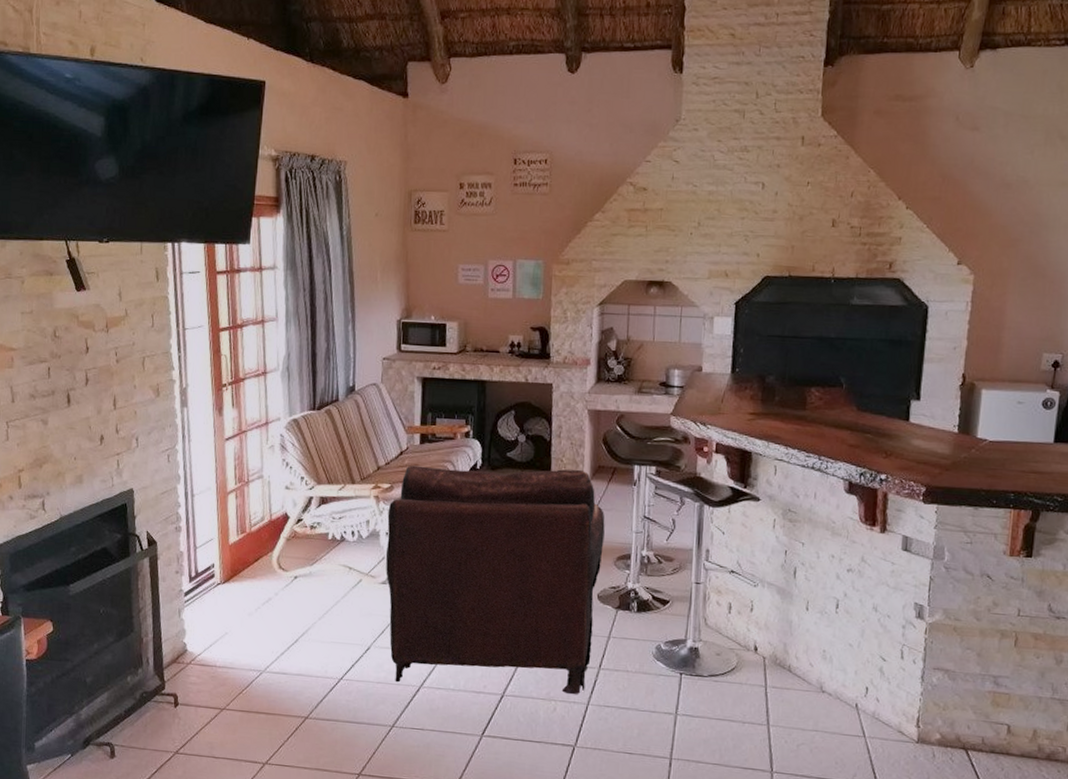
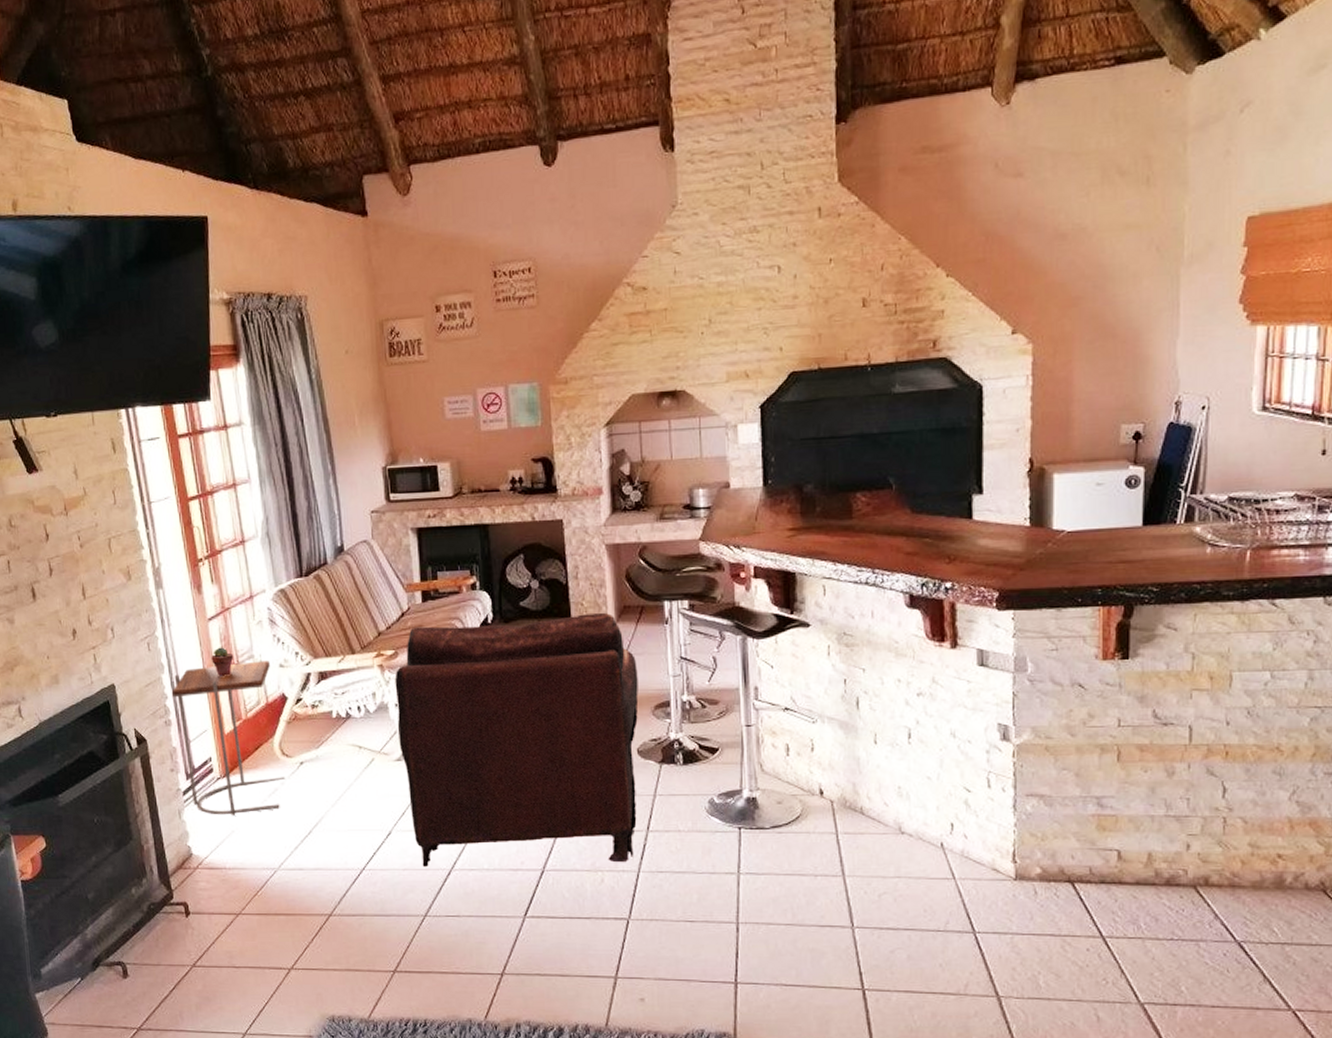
side table: none [184,481,279,620] -> present [171,661,285,817]
potted succulent: none [224,465,244,492] -> present [211,647,233,676]

